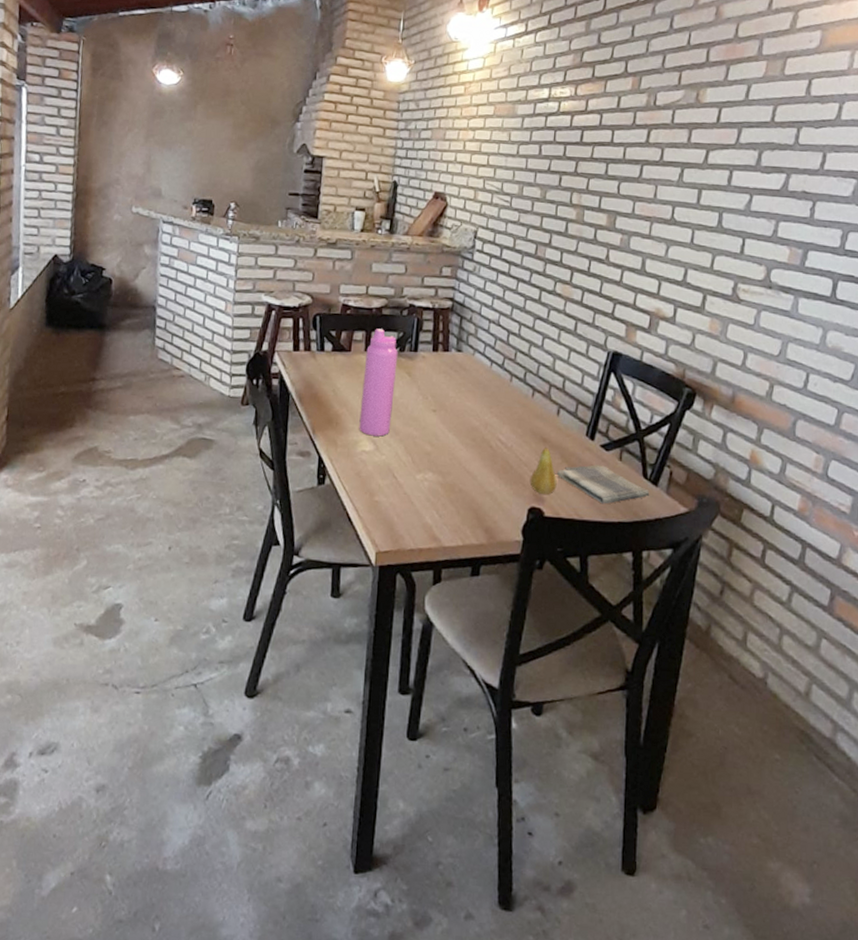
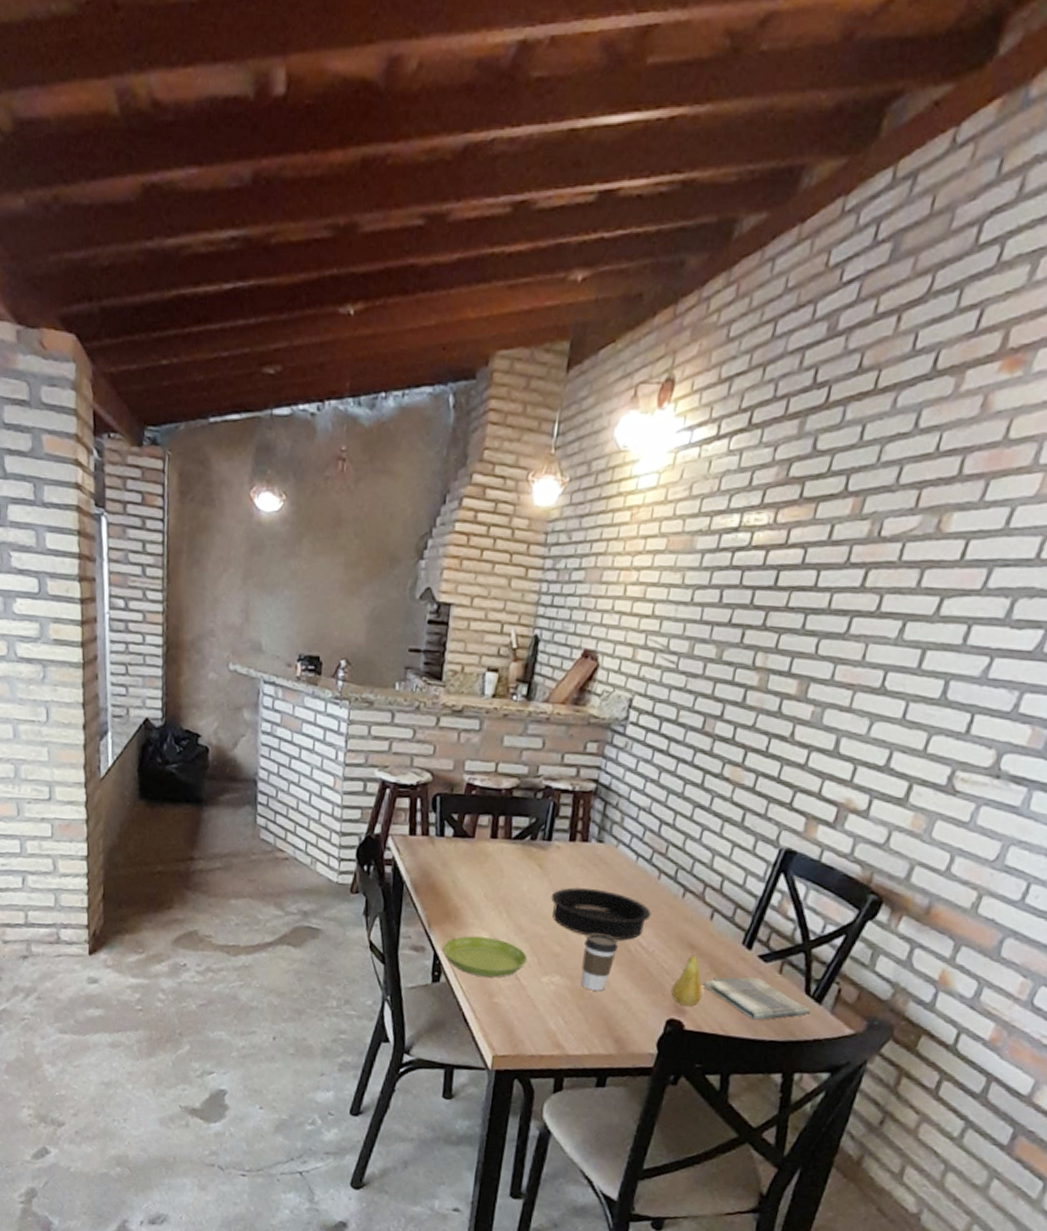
saucer: none [326,440,403,478] -> present [442,936,528,978]
water bottle: present [359,328,398,437] -> none [480,813,529,934]
baking pan: none [420,391,507,437] -> present [550,886,651,940]
coffee cup: none [451,432,481,485] -> present [581,933,618,992]

